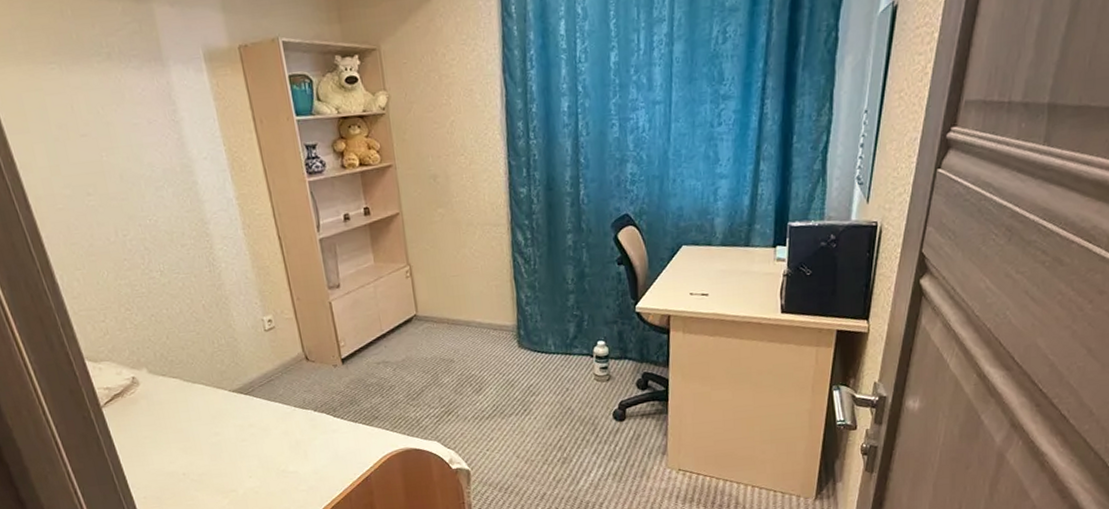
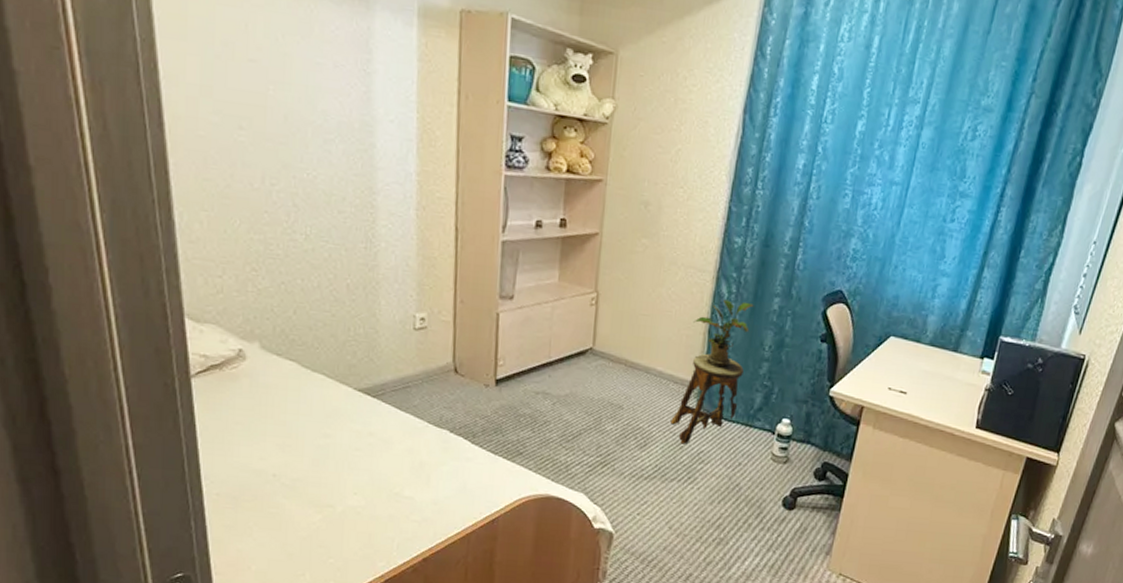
plant: none [498,244,555,382] -> present [671,299,754,444]

